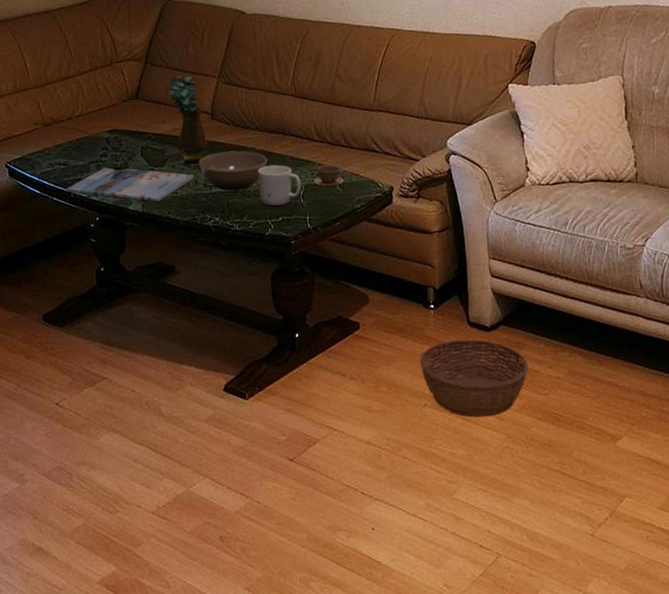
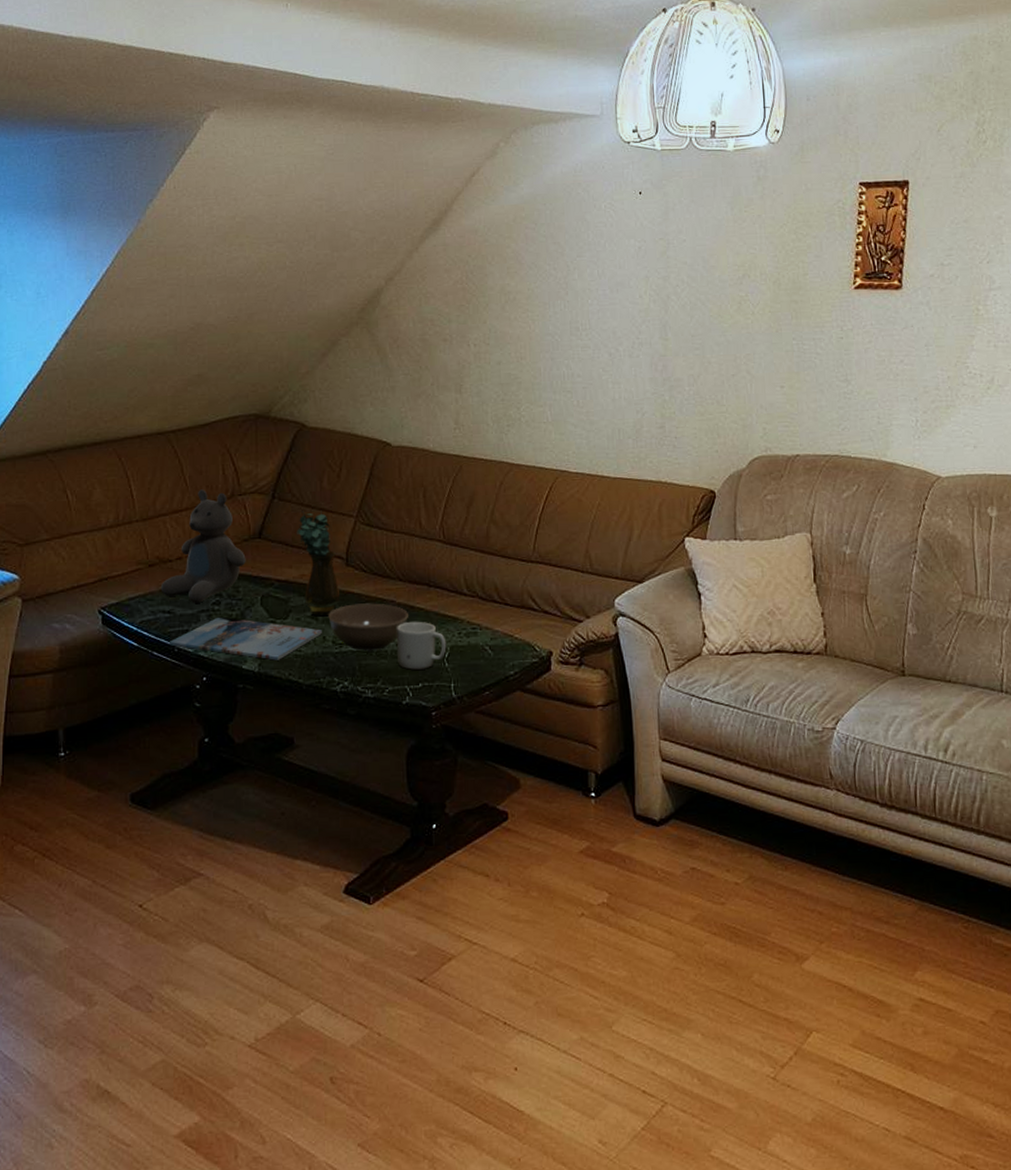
stuffed animal: none [55,59,126,156] -> present [160,489,246,603]
teacup: present [313,165,345,186] -> none [461,624,497,648]
basket: present [419,339,529,417] -> none [577,835,703,930]

